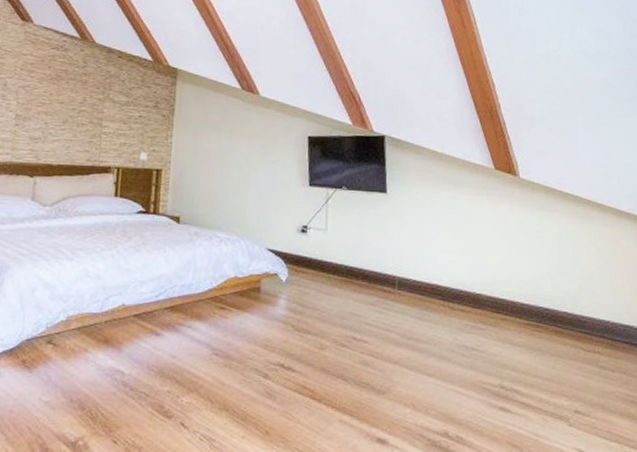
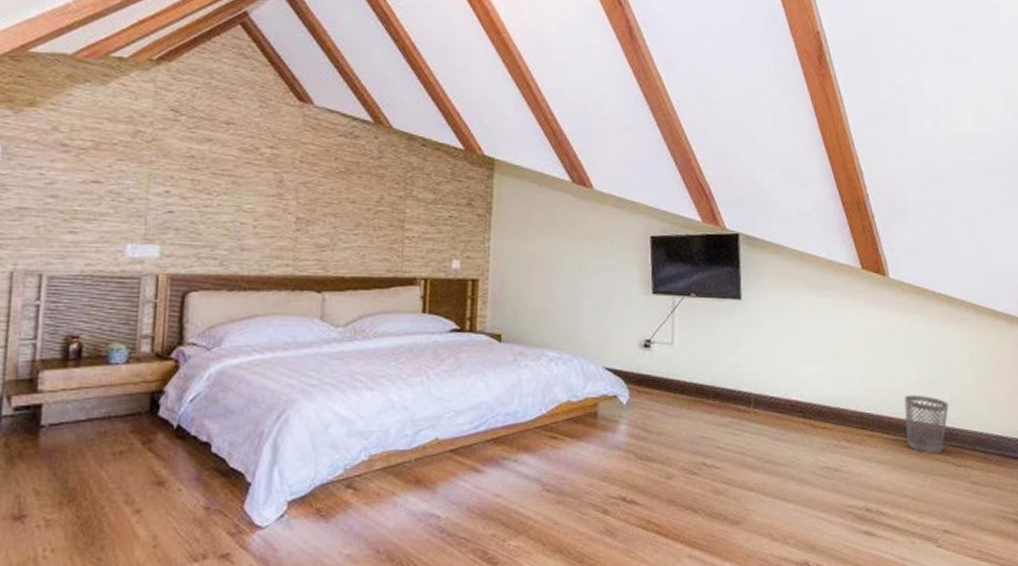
wastebasket: none [536,283,577,339] -> present [905,394,948,454]

